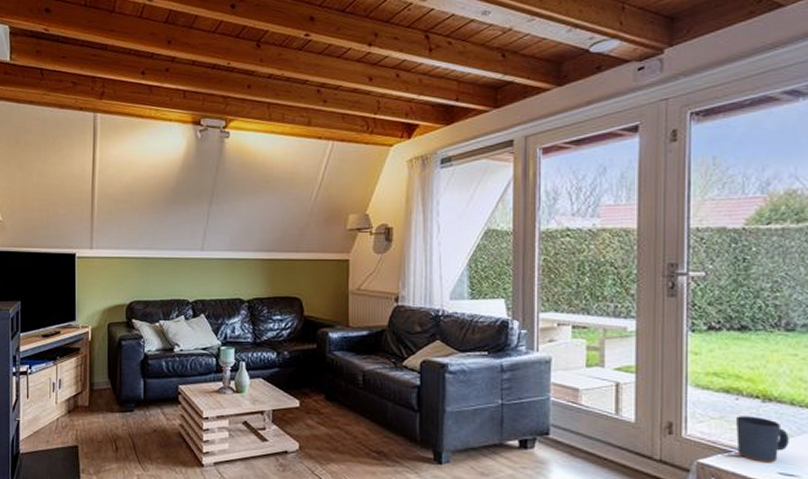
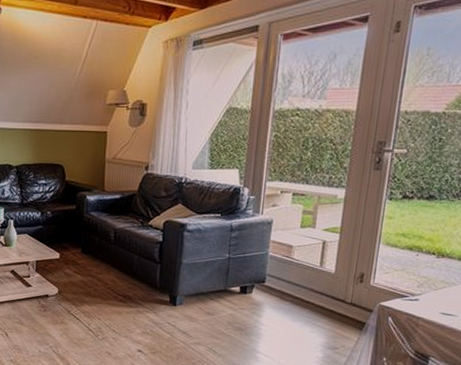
mug: present [736,416,789,463] -> none [412,268,453,305]

